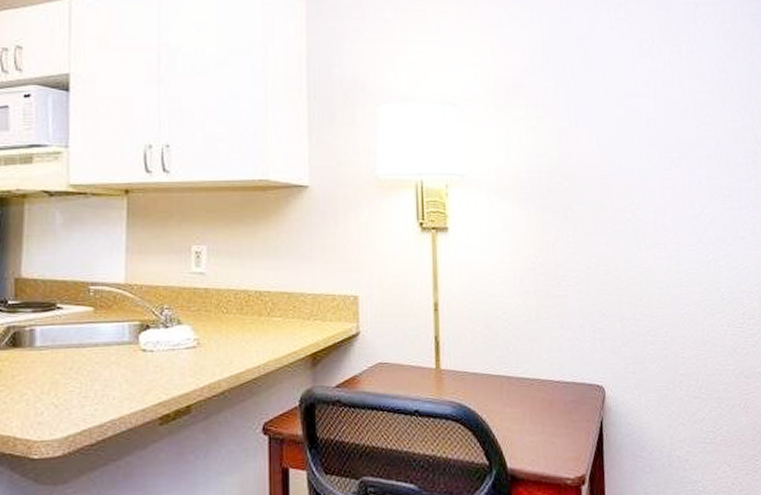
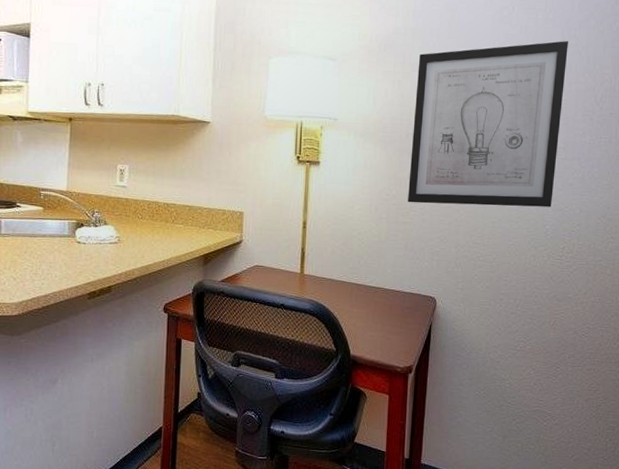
wall art: none [553,75,724,271] -> present [408,41,568,208]

